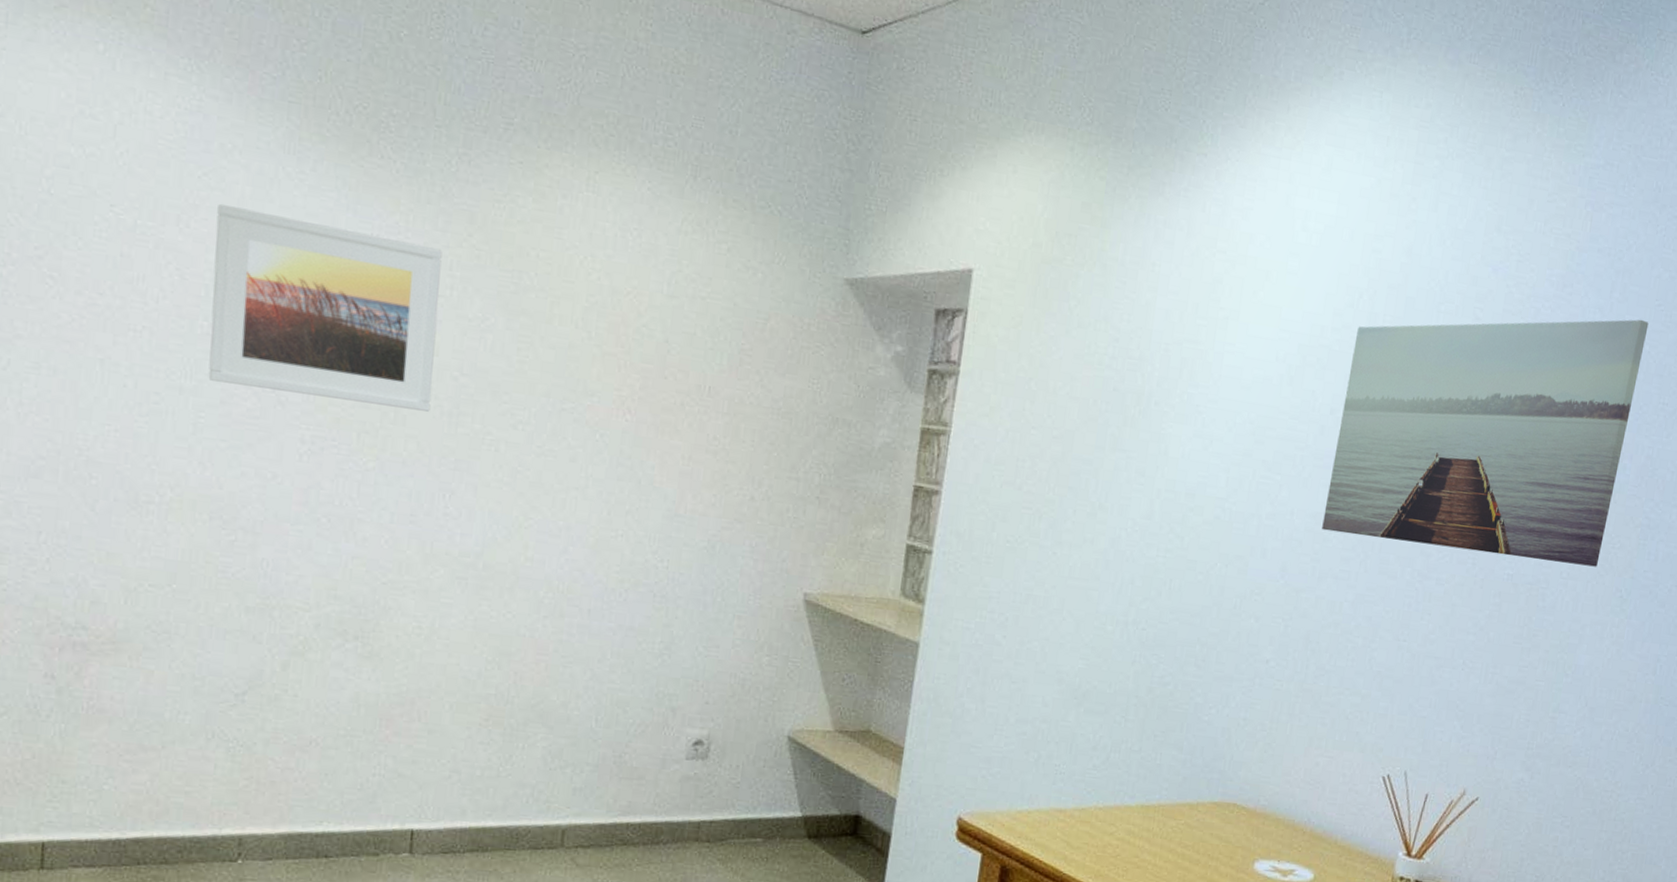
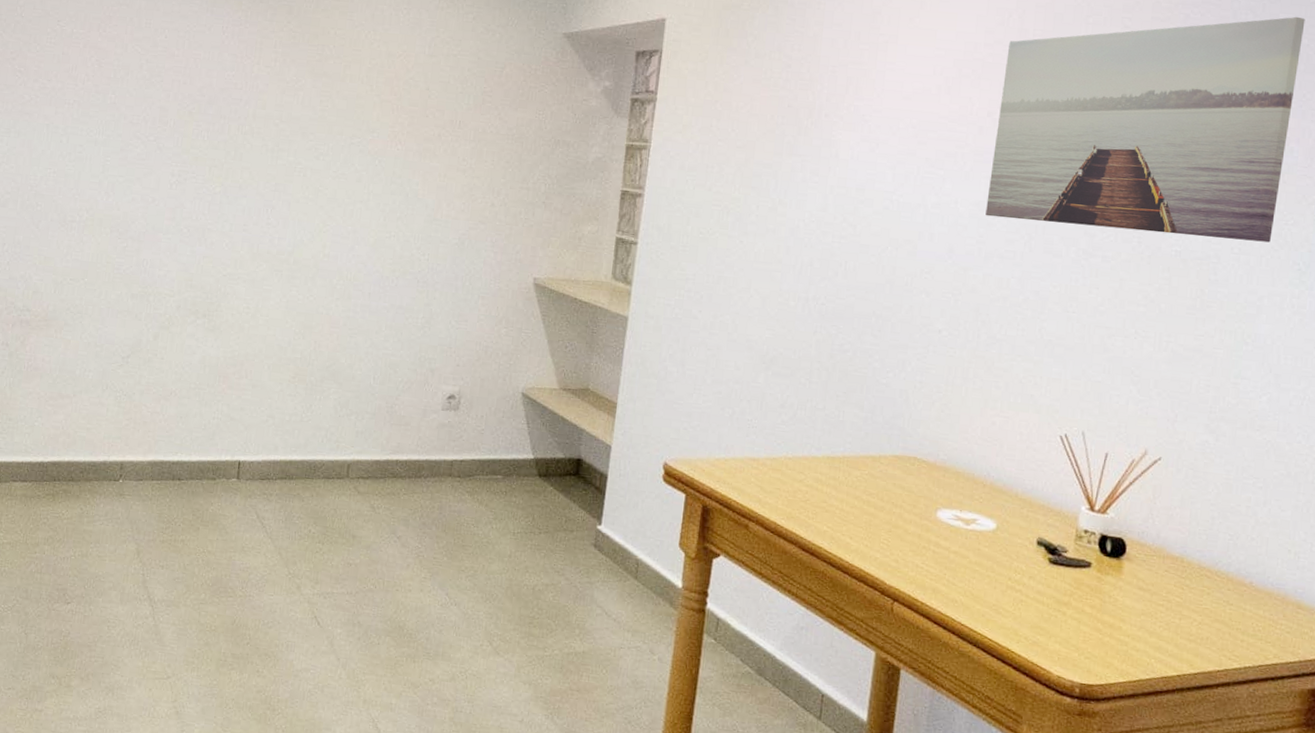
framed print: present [208,203,442,412] -> none [113,14,270,150]

